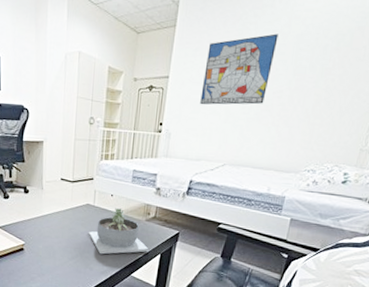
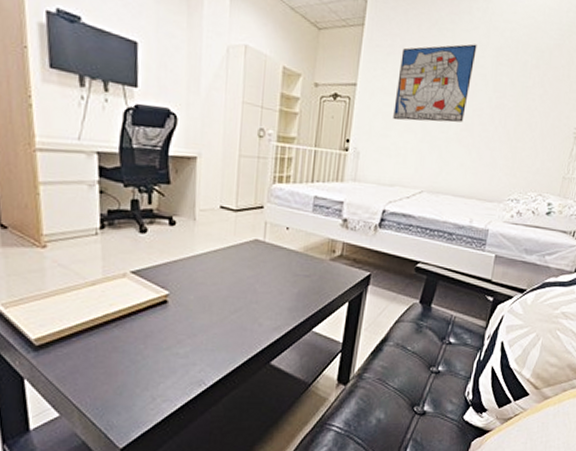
succulent planter: present [88,207,149,255] -> none [256,244,334,305]

